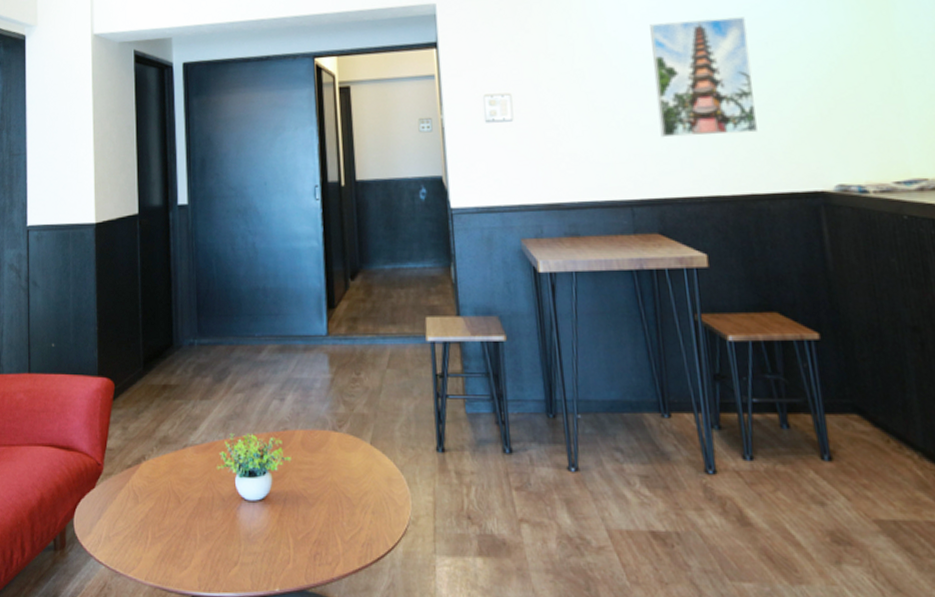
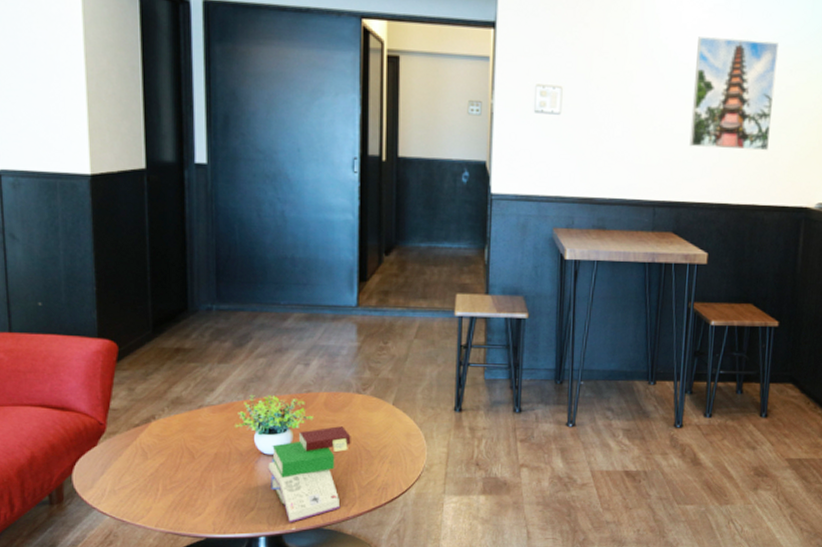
book: none [249,469,331,583] -> present [268,426,351,523]

